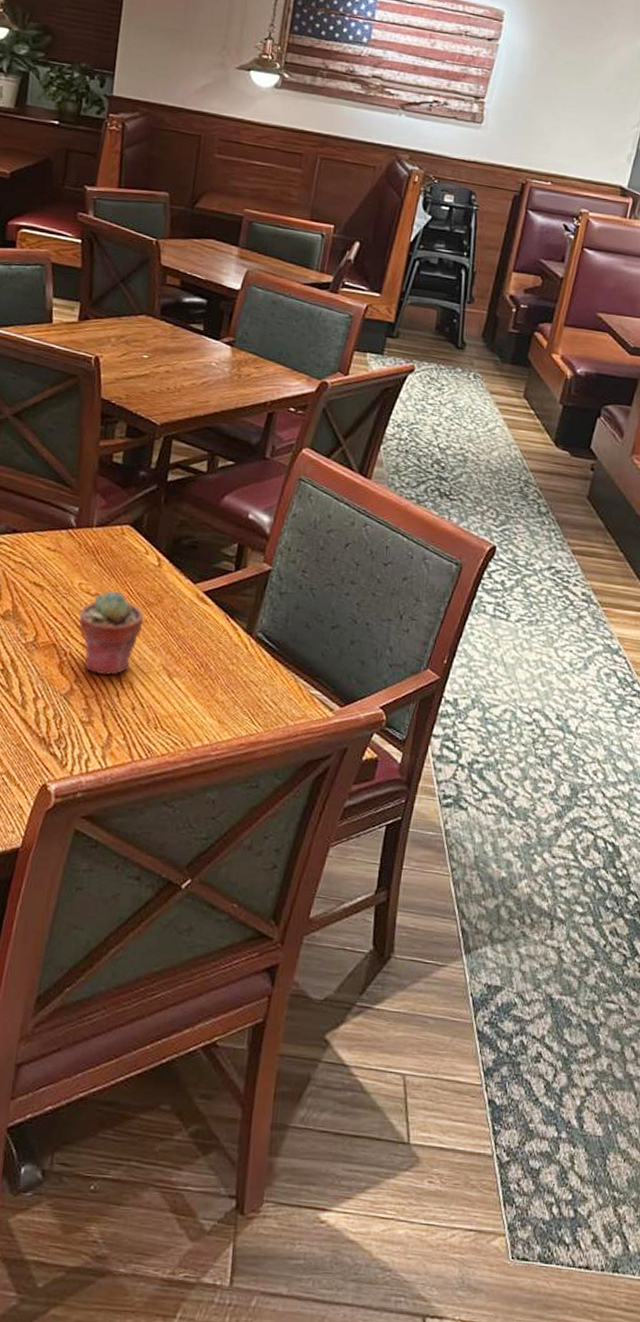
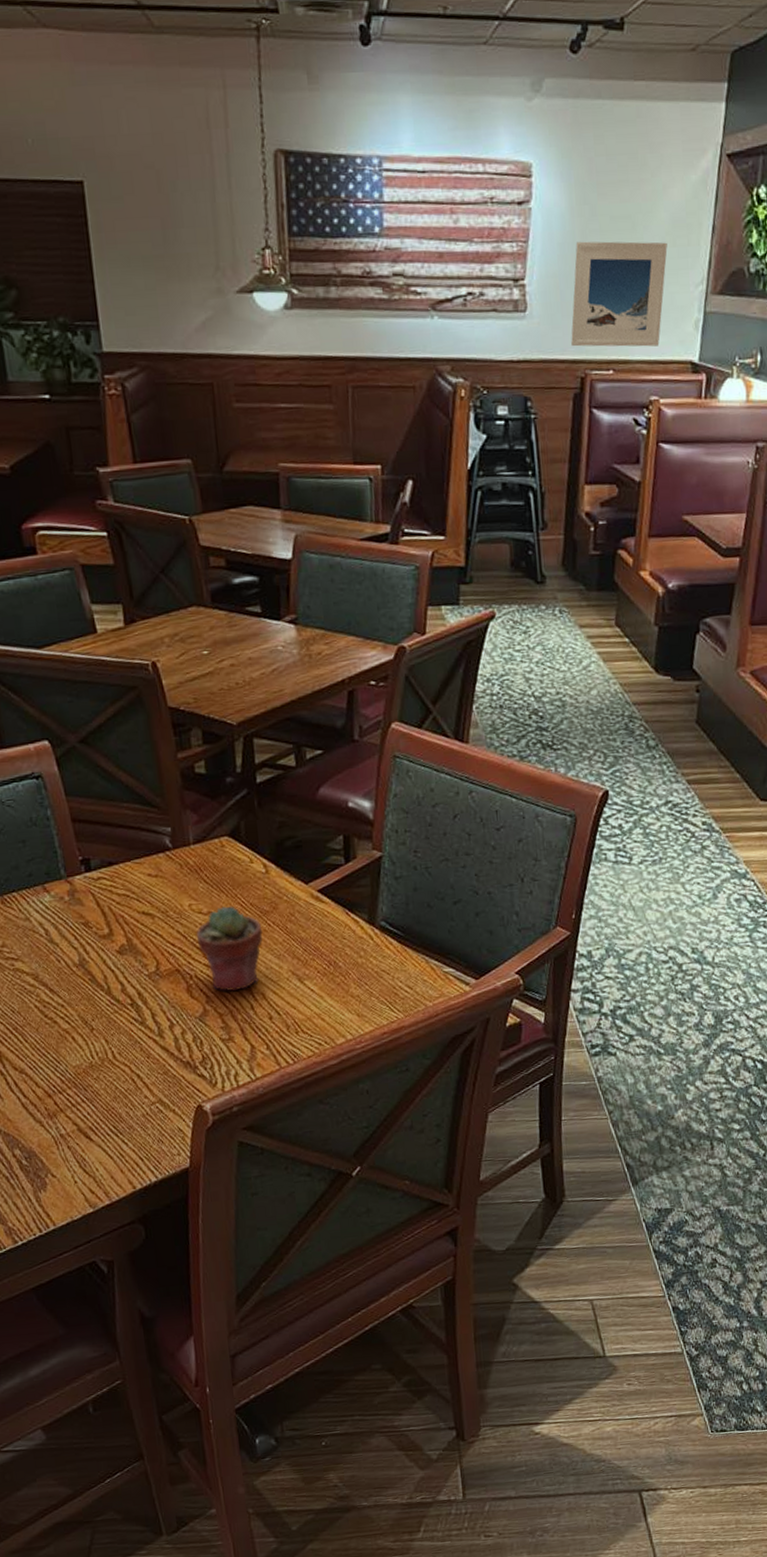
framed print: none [517,76,612,169] -> present [571,241,668,347]

